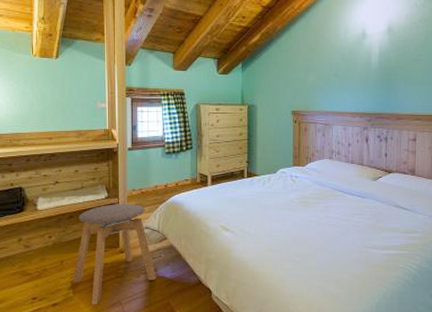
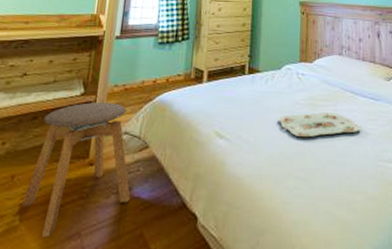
serving tray: none [275,209,349,230] -> present [278,112,361,138]

